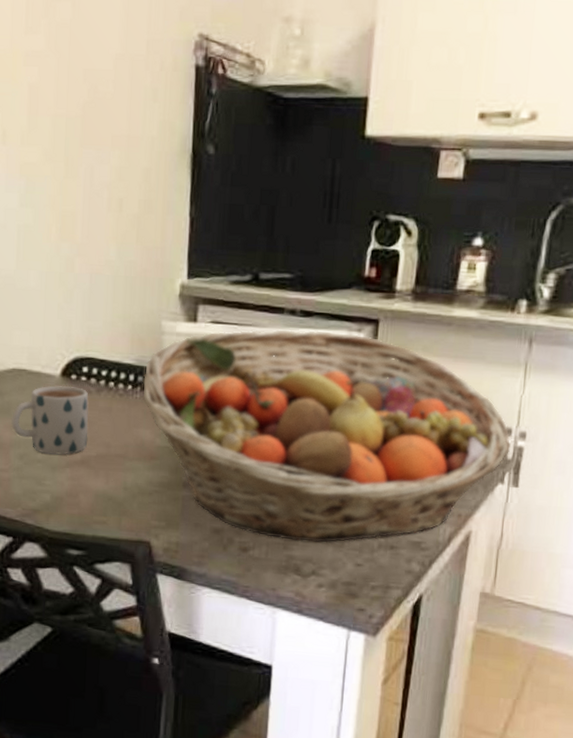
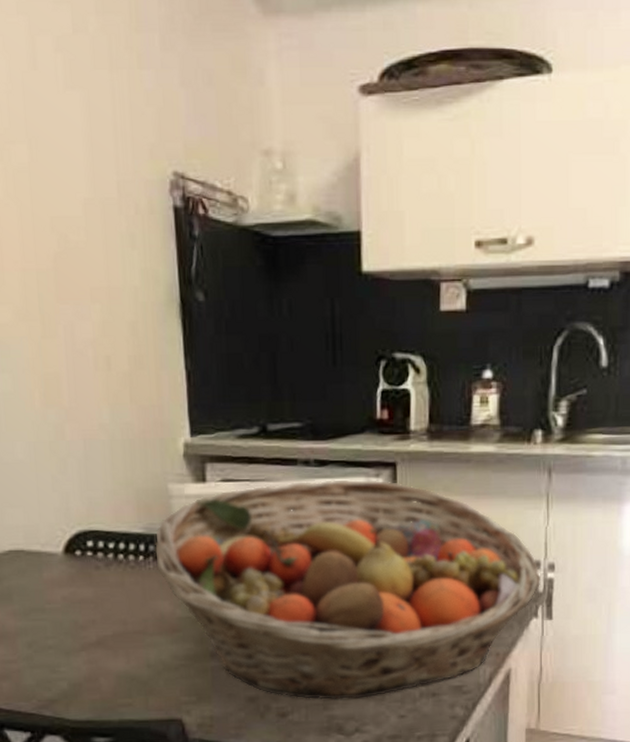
mug: present [11,385,89,455] -> none [14,562,102,639]

